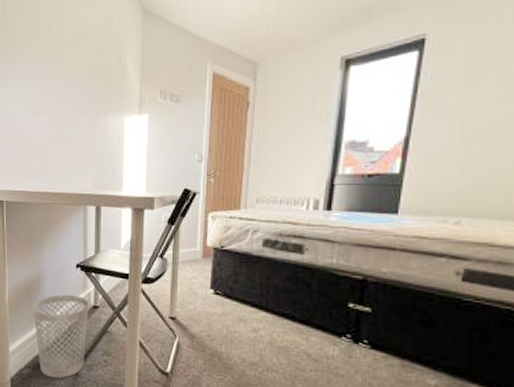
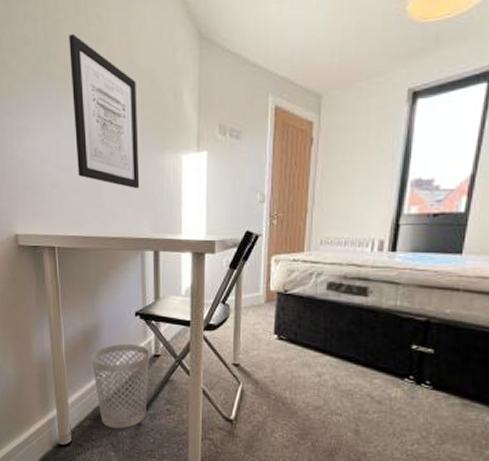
wall art: none [24,9,85,148] -> present [69,34,140,189]

